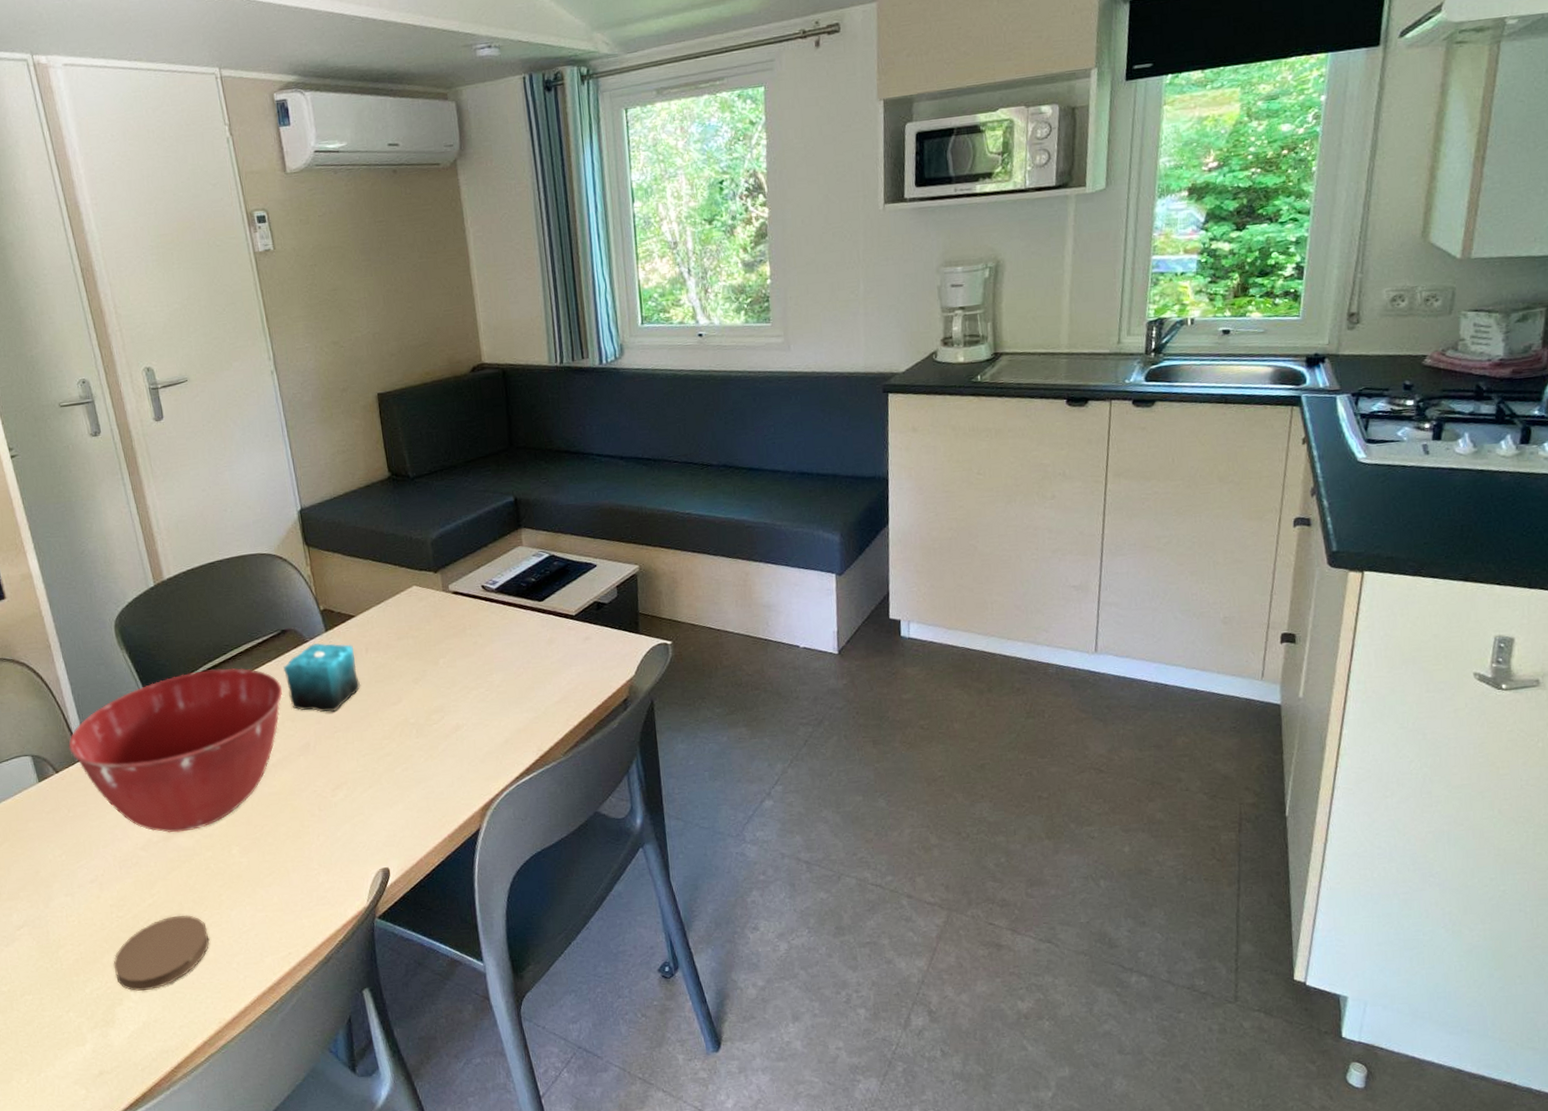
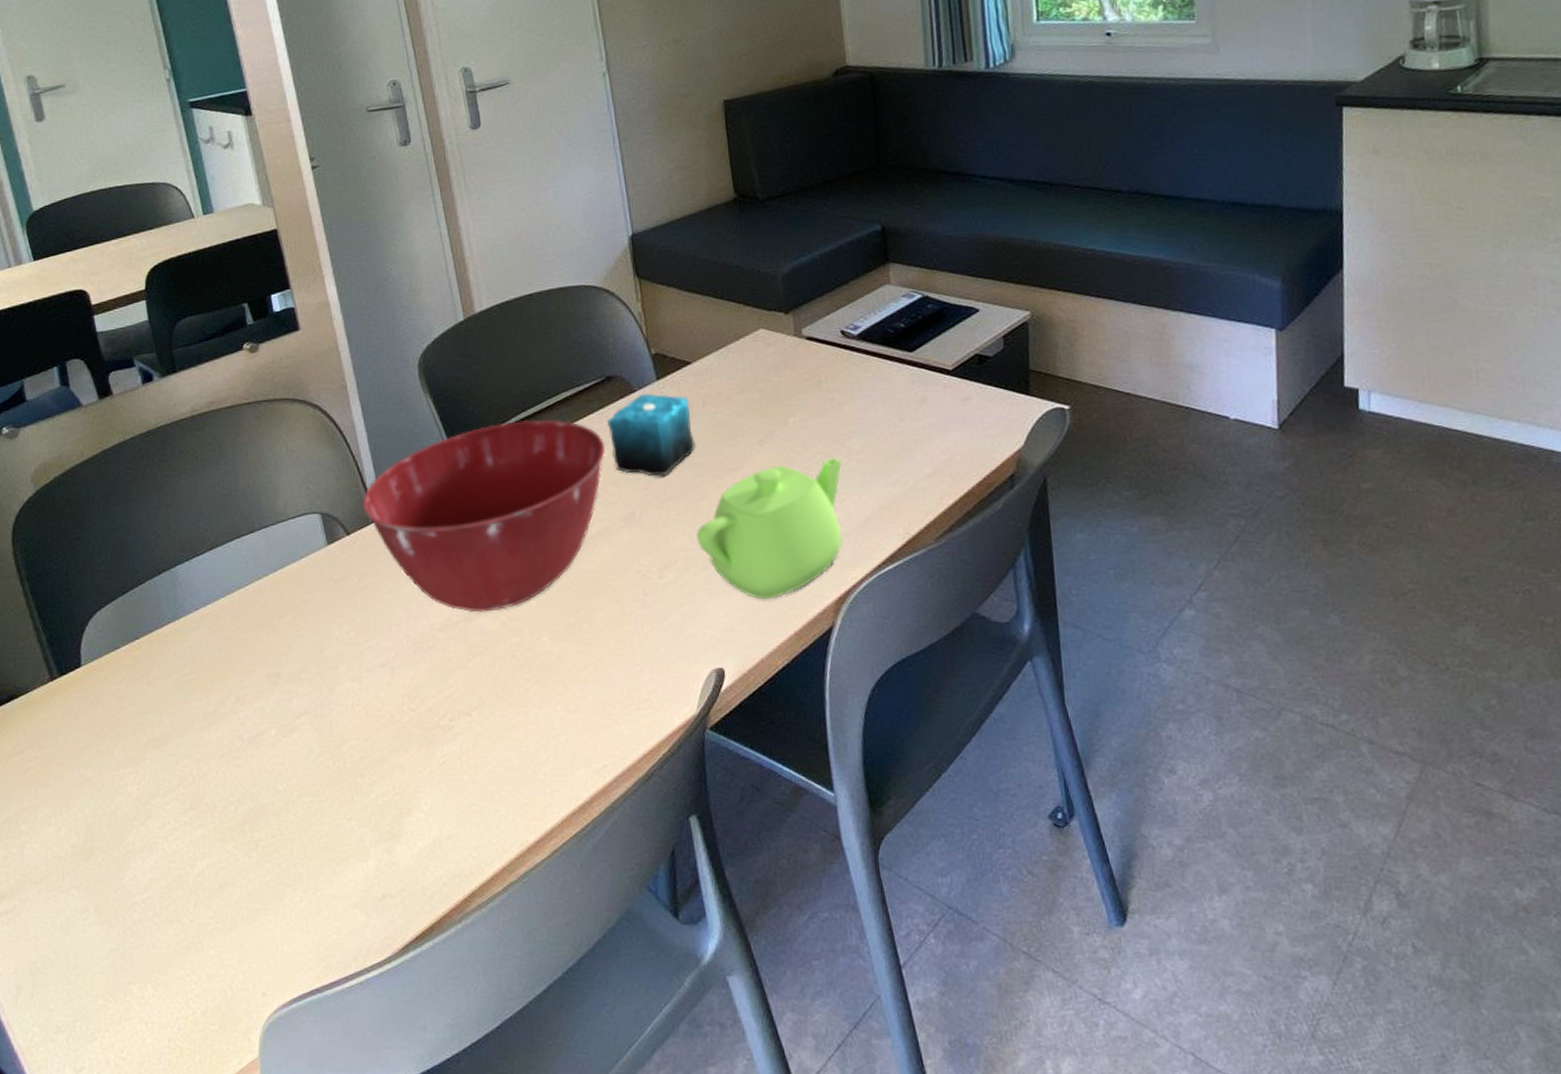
coaster: present [113,915,210,992] -> none [402,711,513,801]
teapot: none [362,691,486,810] -> present [695,458,843,600]

